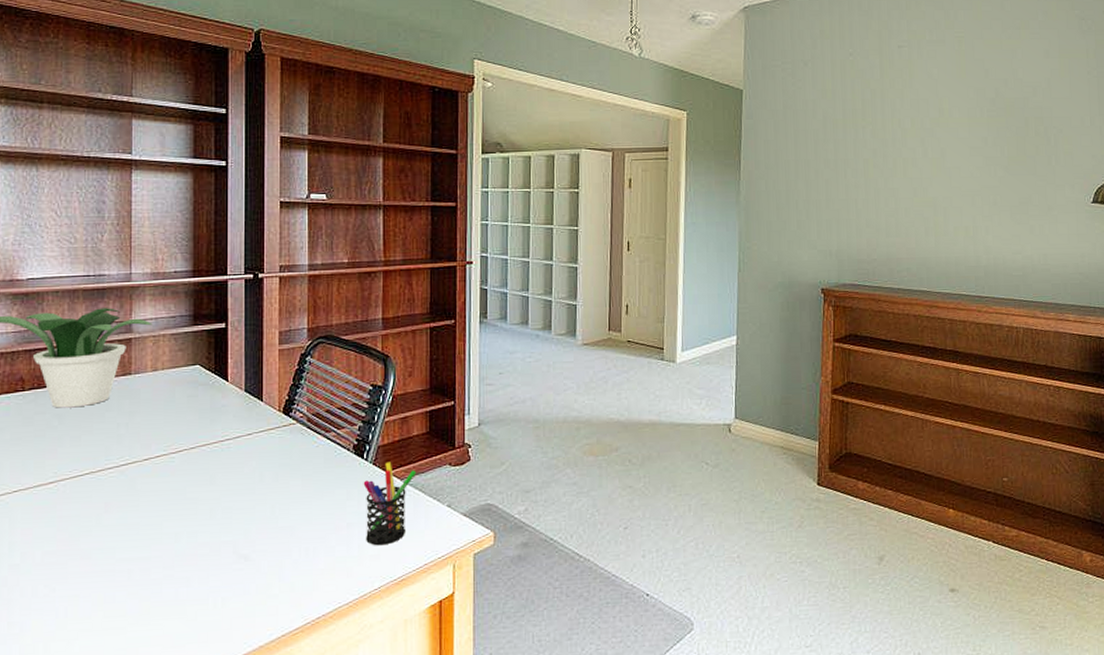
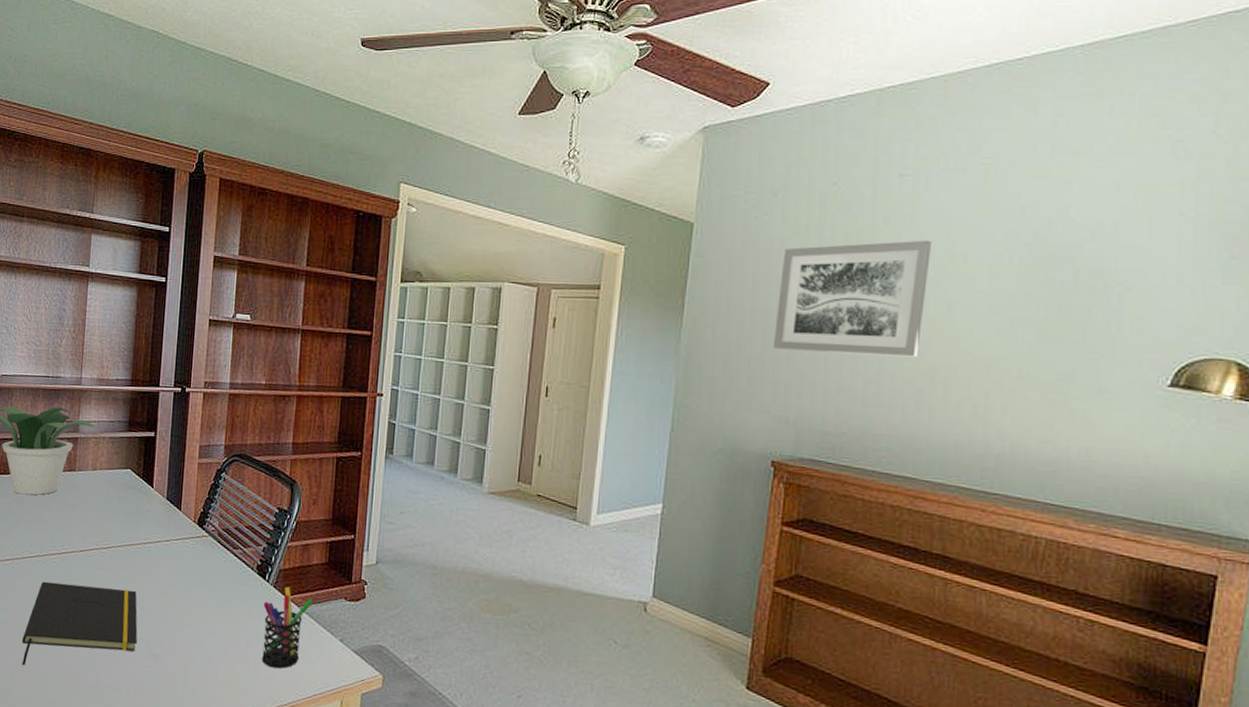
notepad: none [77,492,221,597] -> present [22,581,138,666]
wall art: none [815,98,926,194] -> present [774,240,933,357]

